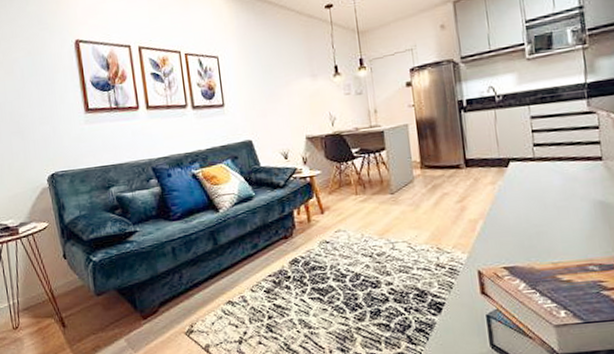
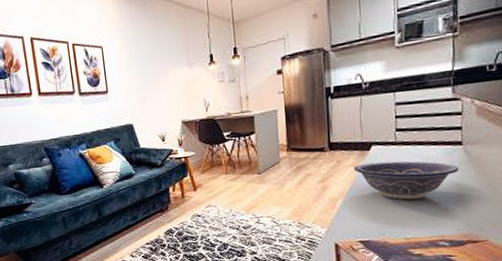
decorative bowl: none [492,178,602,220] -> present [353,161,459,200]

